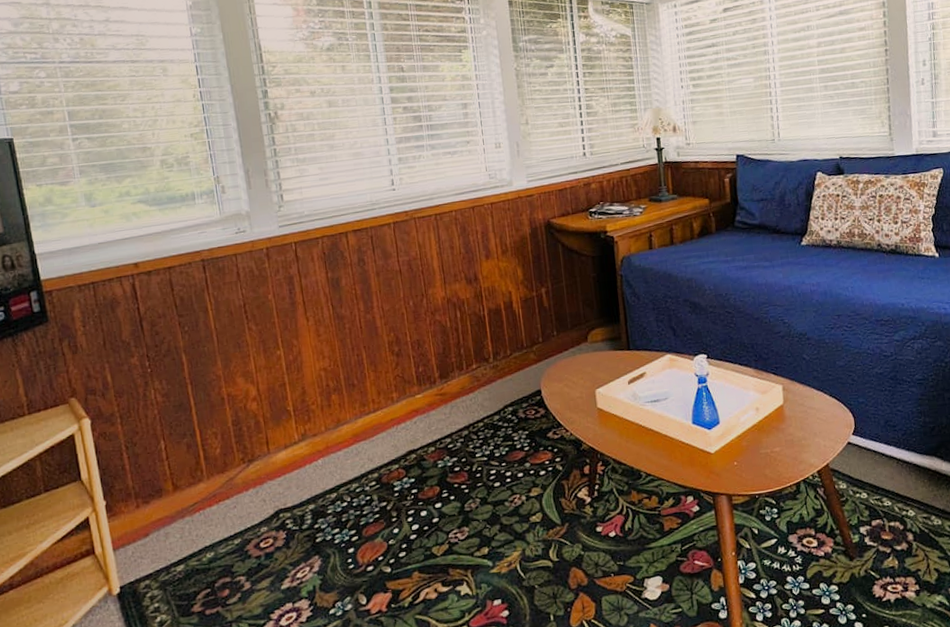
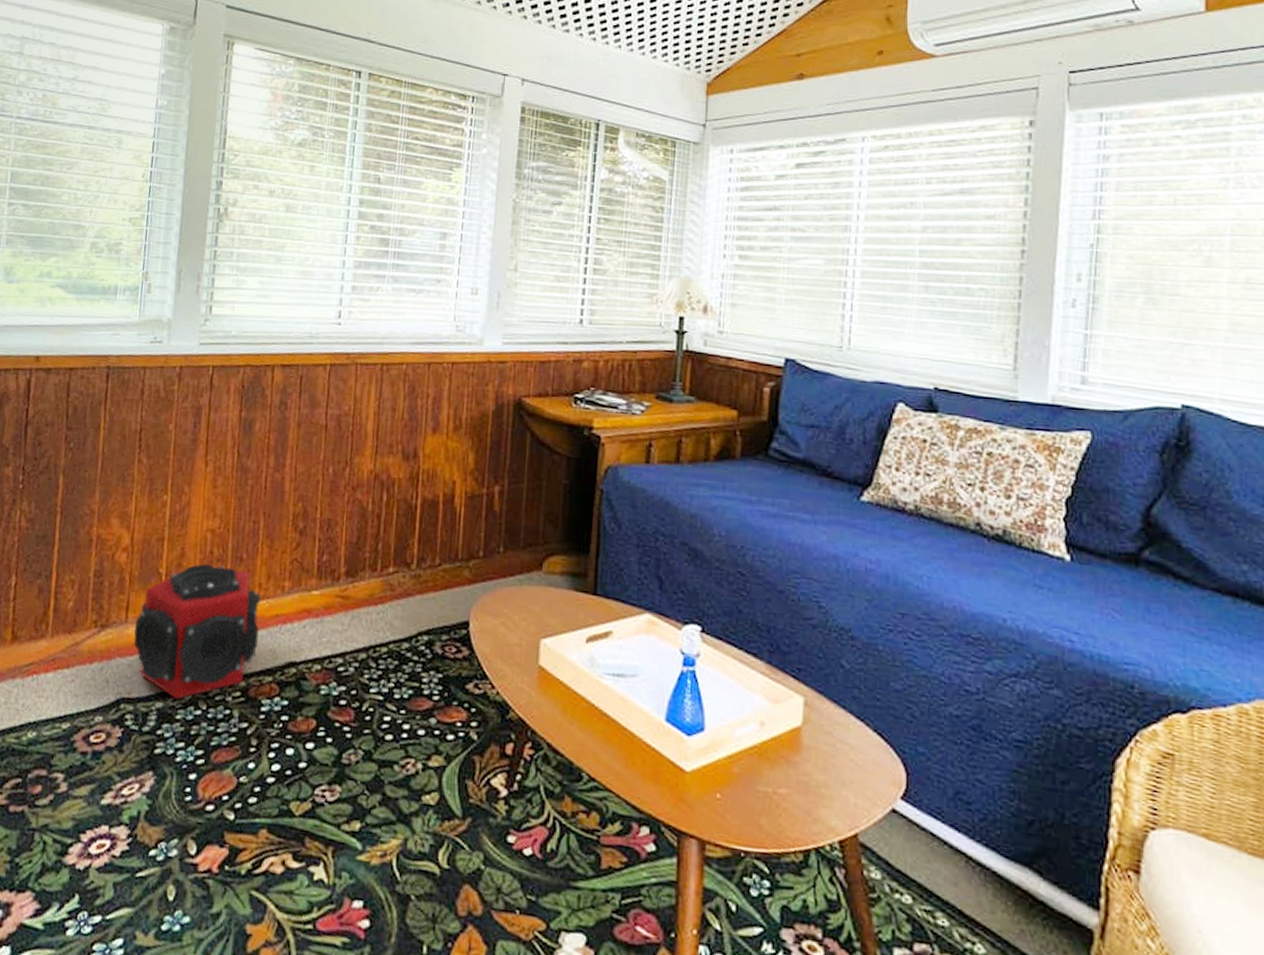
speaker: none [276,393,382,500] -> present [133,563,261,700]

